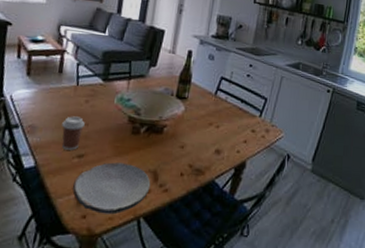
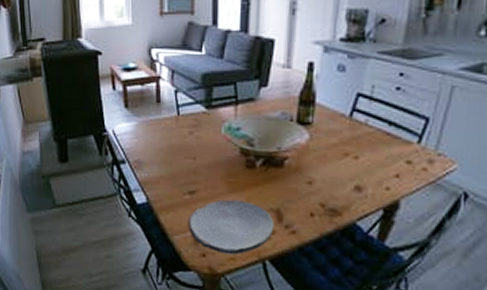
coffee cup: present [61,116,85,150] -> none [168,149,192,186]

